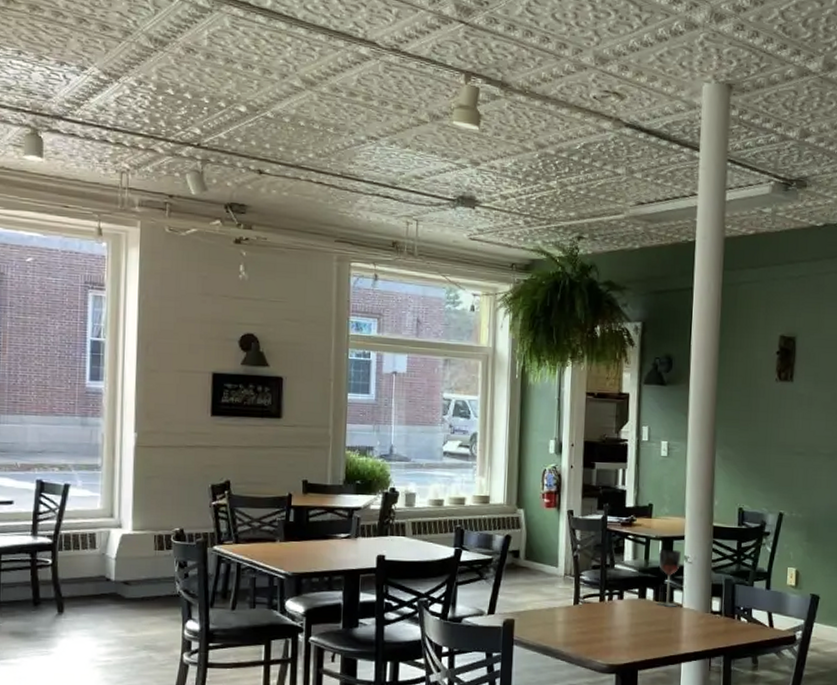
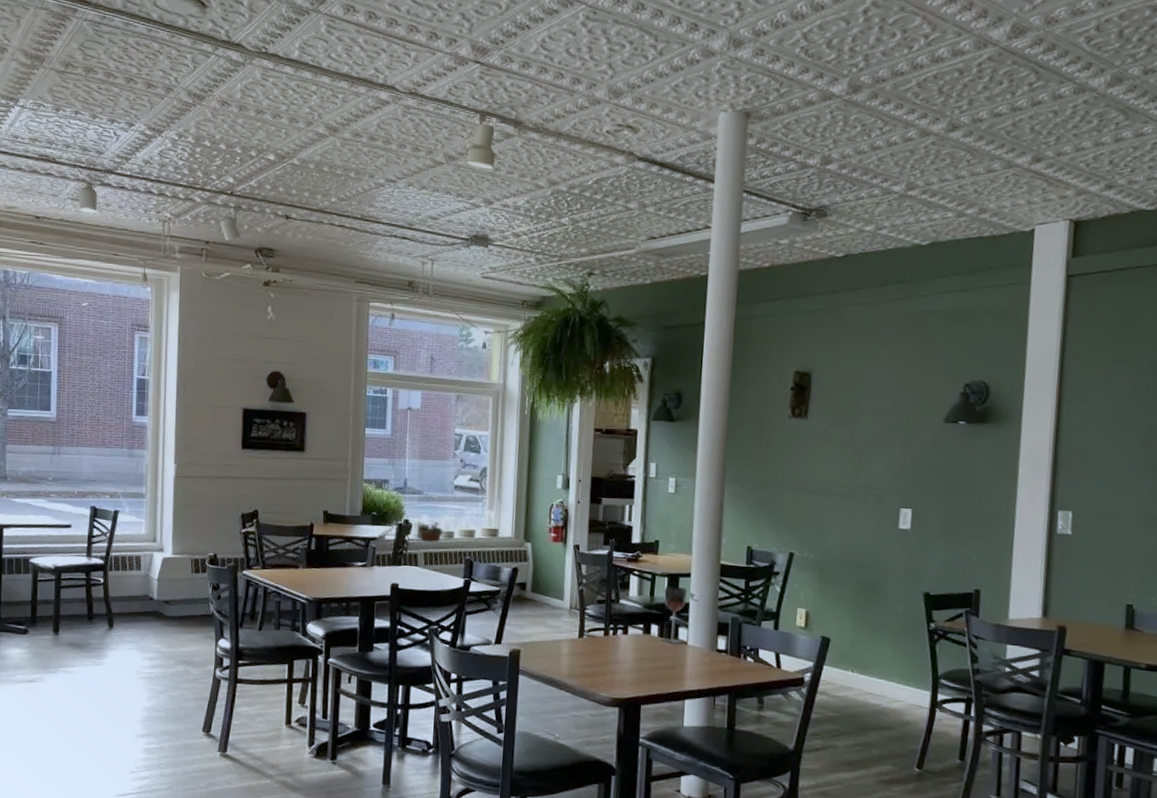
succulent planter: none [404,489,432,512] -> present [417,521,443,544]

